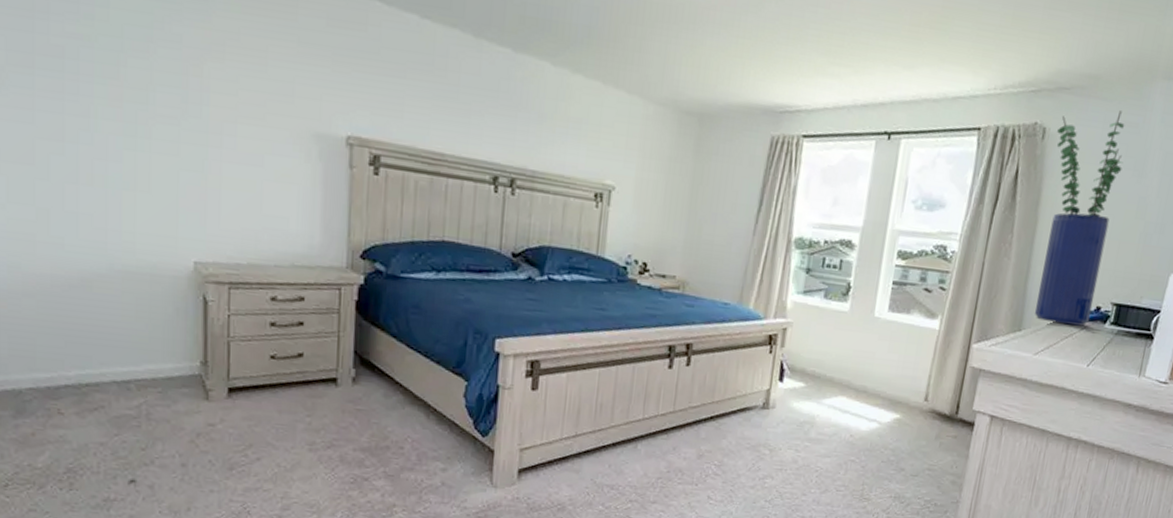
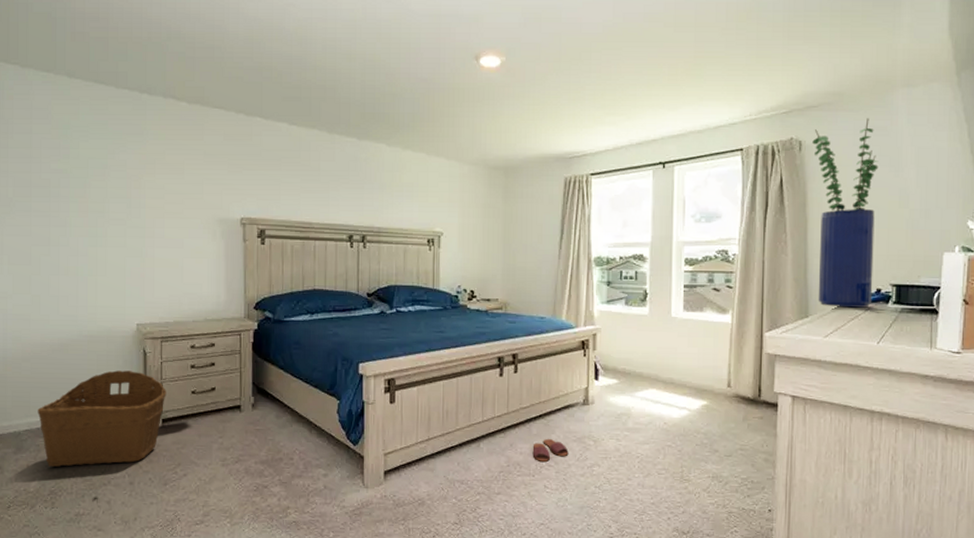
wicker basket: none [47,320,235,440] -> present [37,370,167,468]
slippers: none [698,443,740,470] -> present [532,438,569,462]

